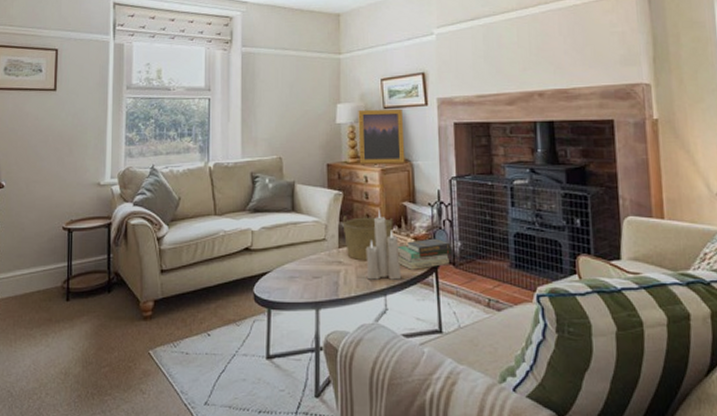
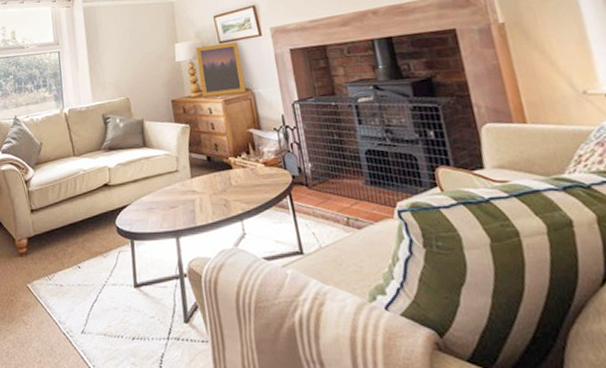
basket: present [342,216,393,261] -> none [192,146,242,189]
candle: present [365,210,402,280] -> none [217,139,256,206]
books: present [397,238,452,270] -> none [247,161,303,194]

